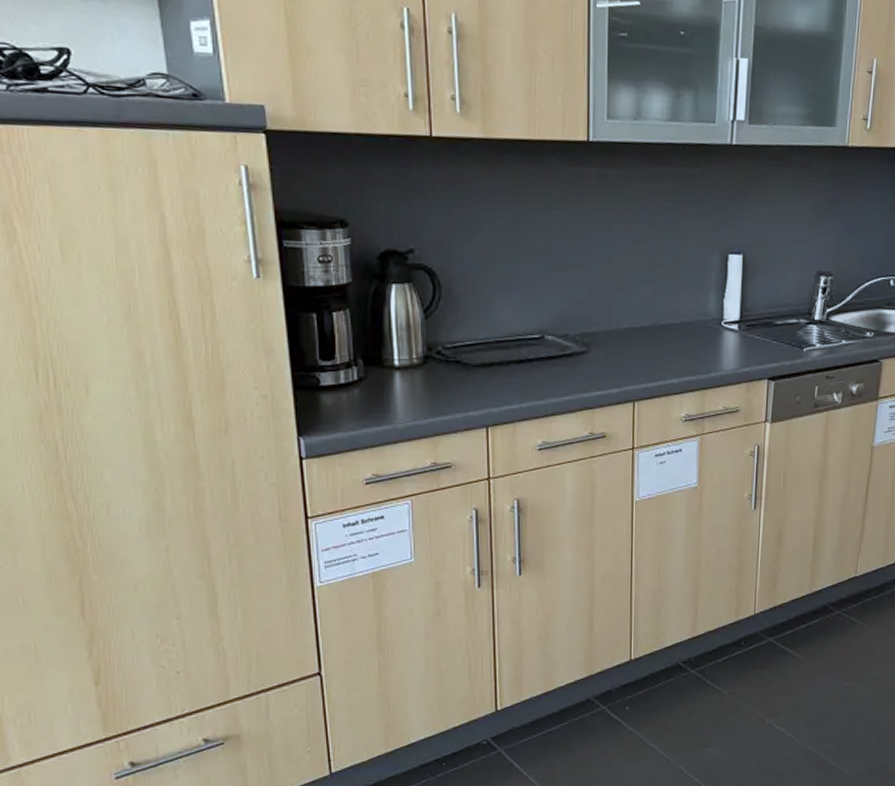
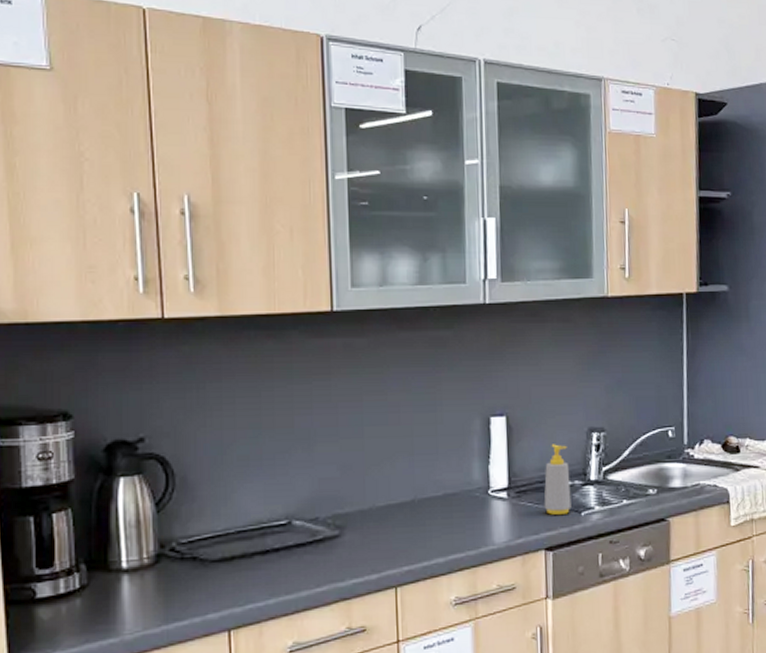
soap bottle: none [770,284,797,349] -> present [544,444,572,515]

